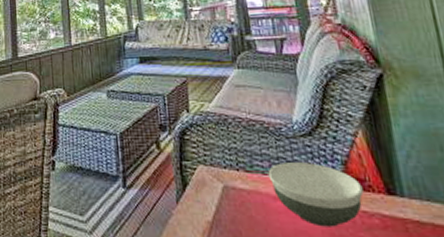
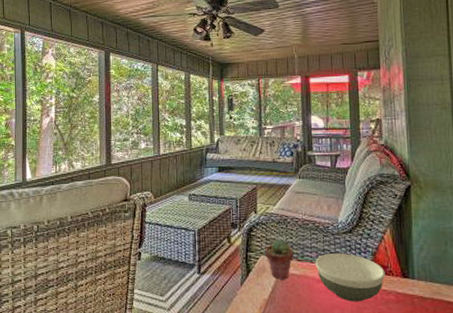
potted succulent: none [203,144,240,196] -> present [265,239,294,280]

